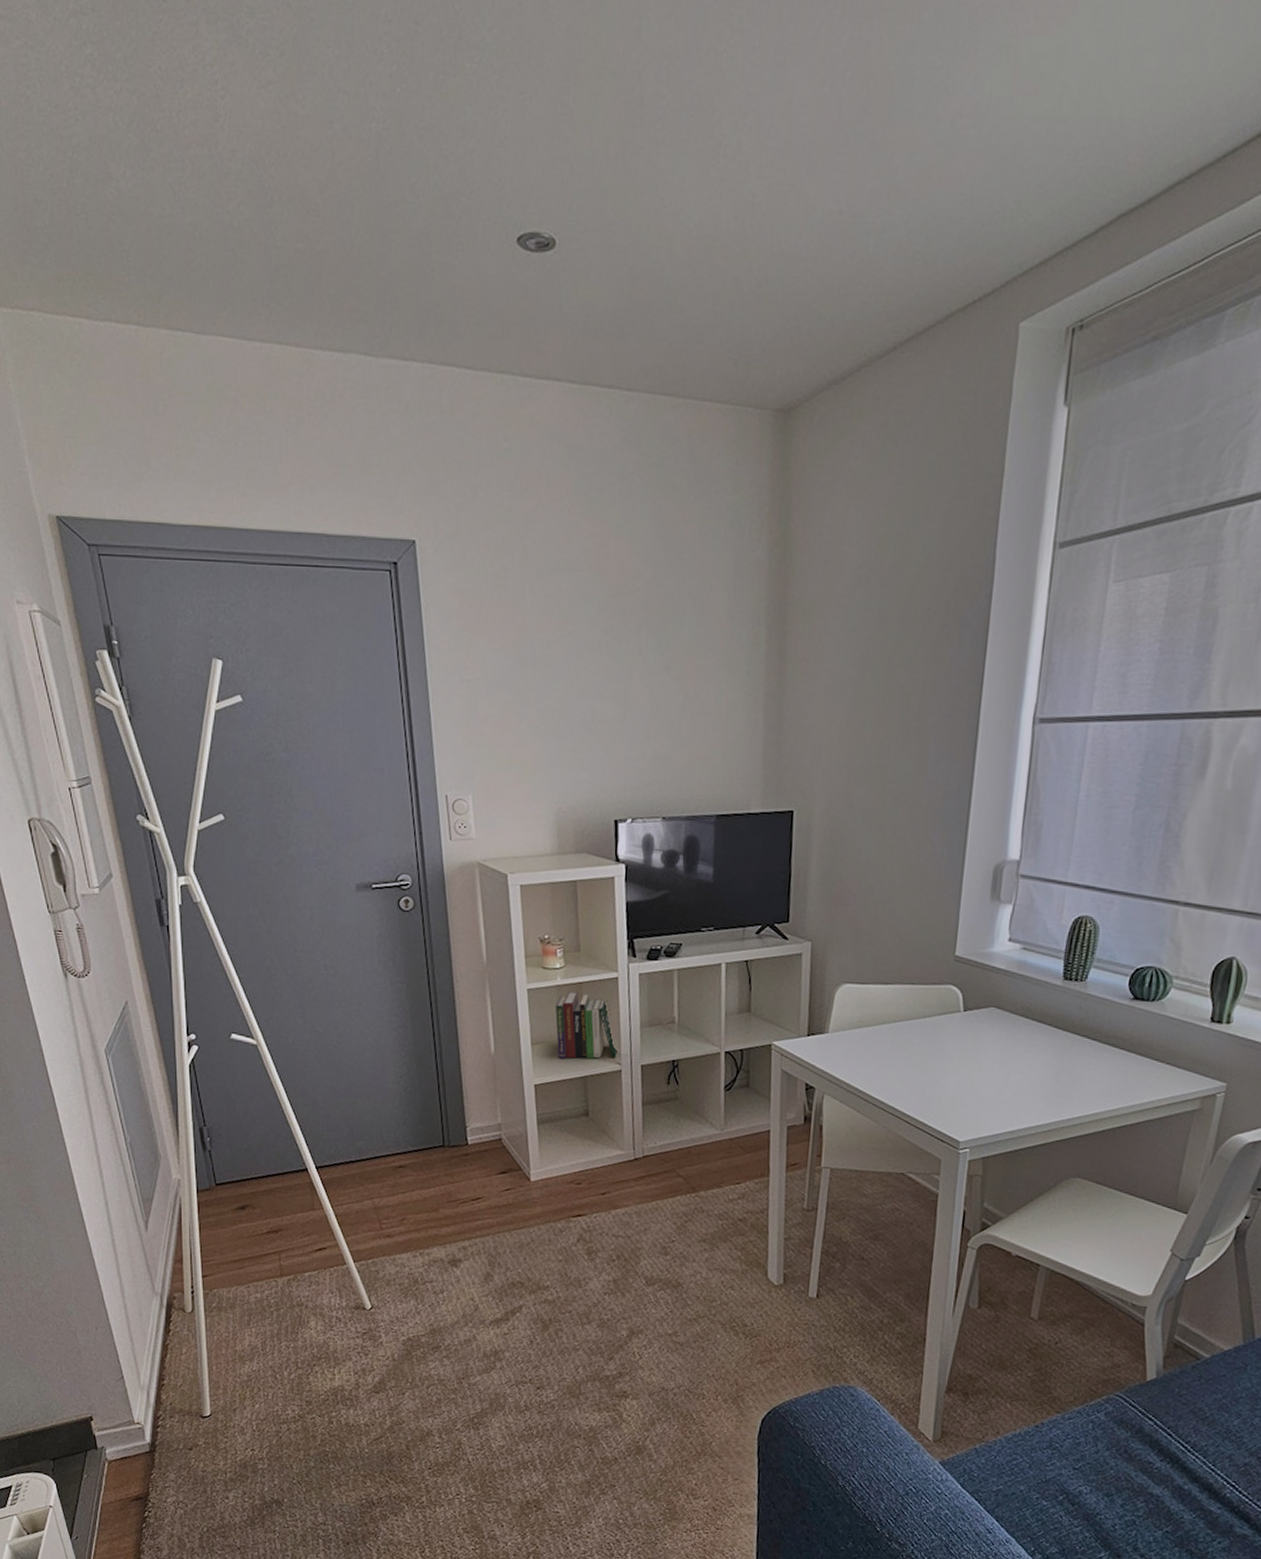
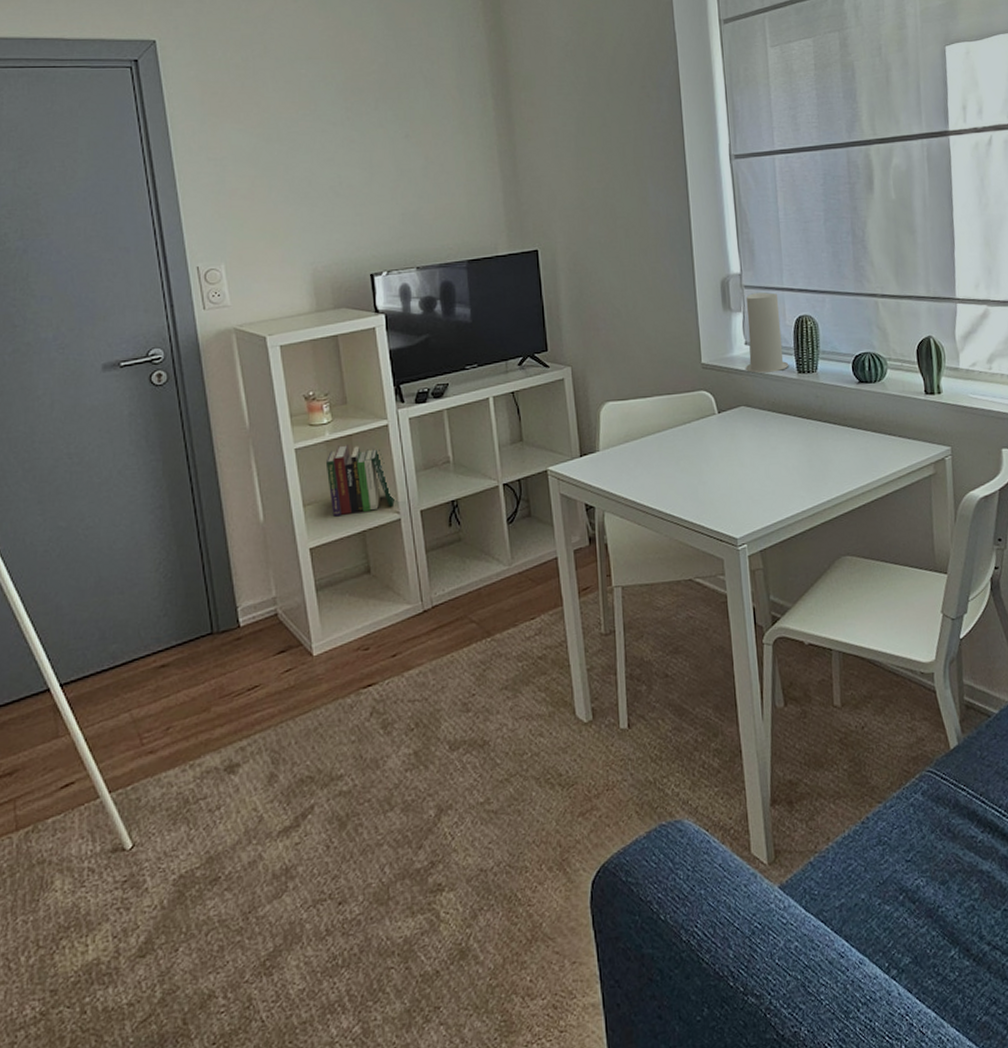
candle: none [1003,884,1059,976] -> present [745,292,789,373]

